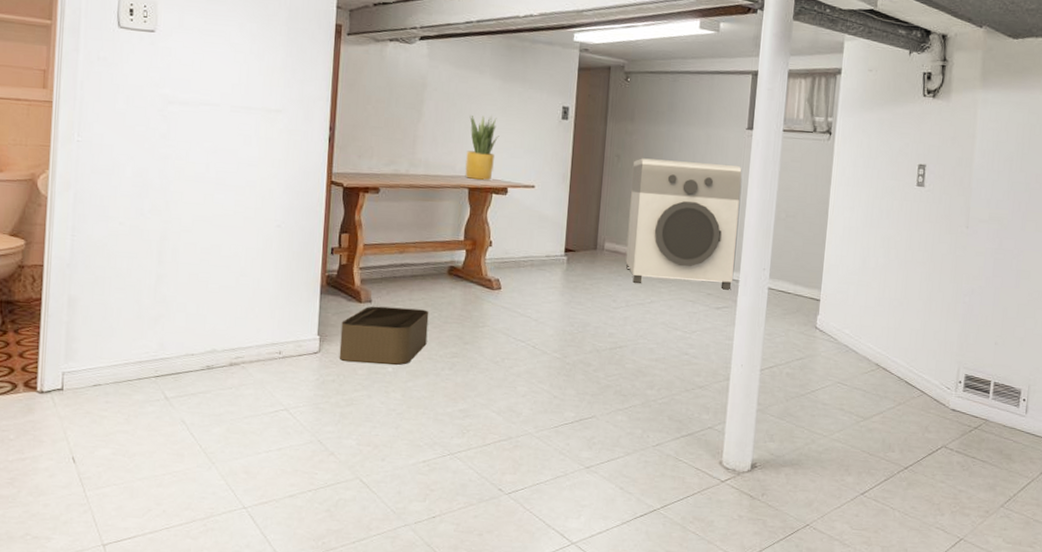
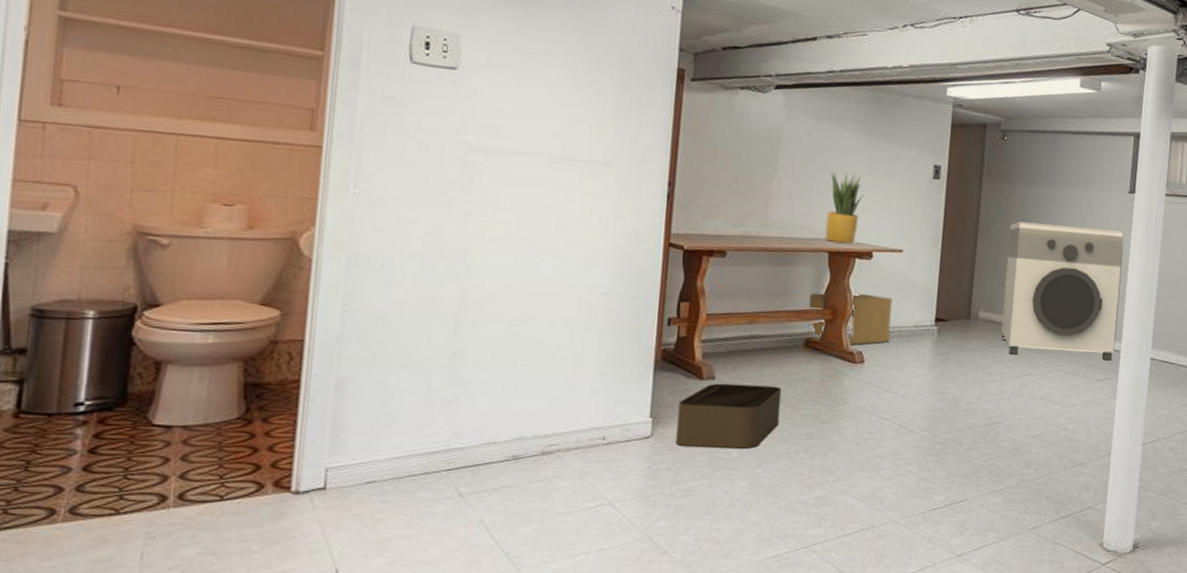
box: none [450,226,526,274] -> present [807,293,893,346]

